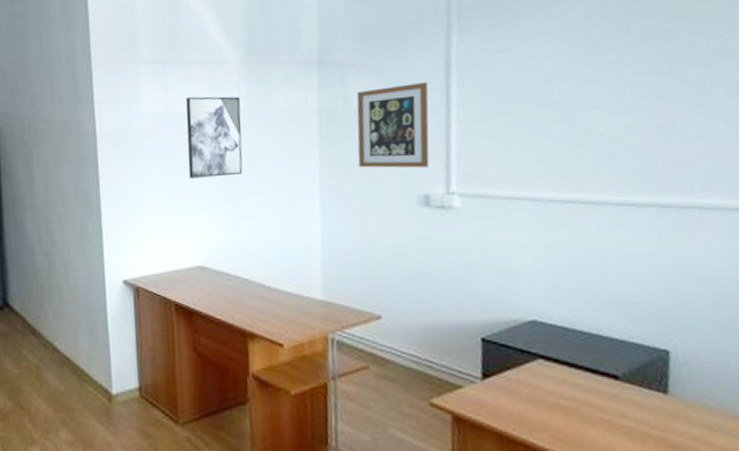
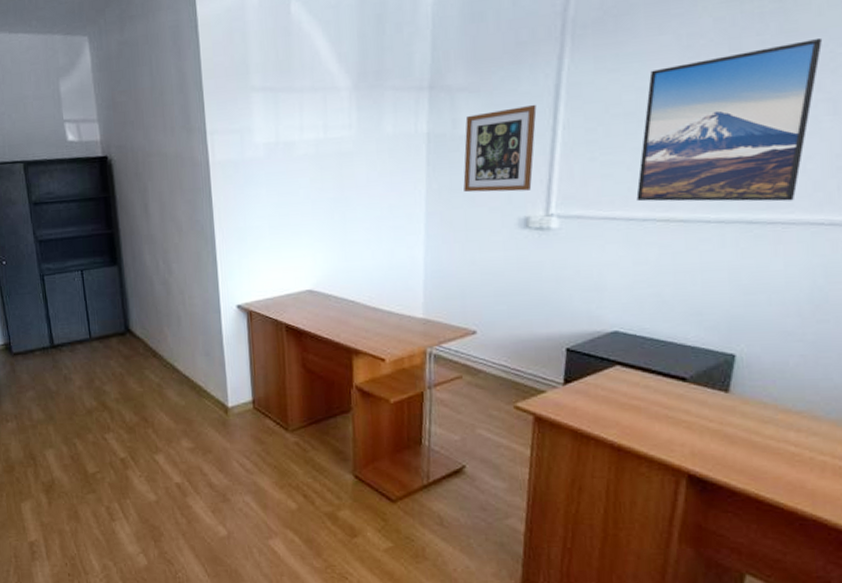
wall art: present [186,96,243,179] -> none [297,124,352,207]
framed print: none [539,25,712,185] -> present [636,38,823,202]

